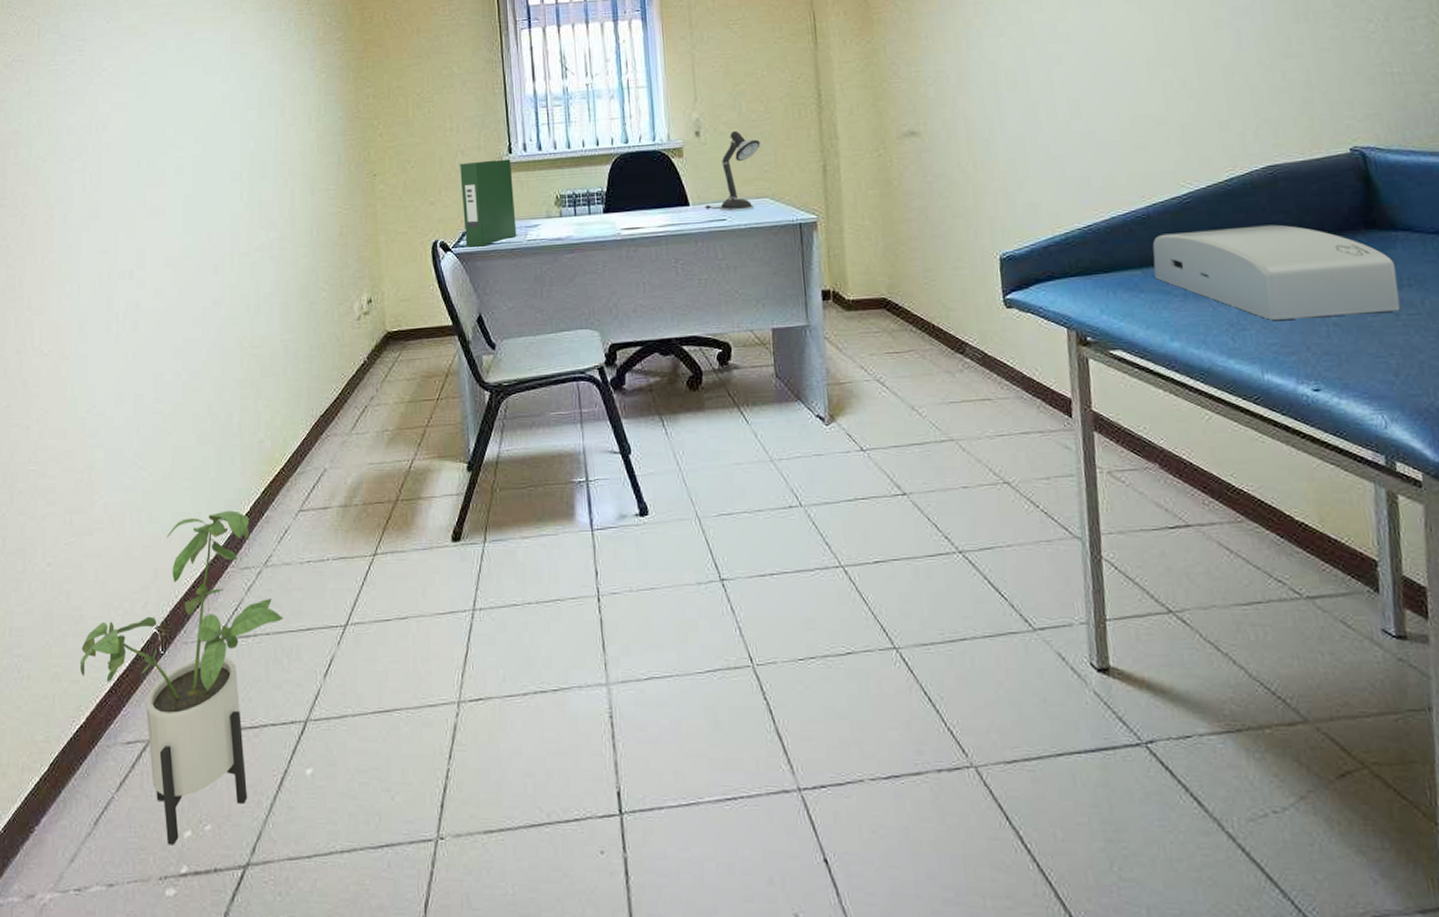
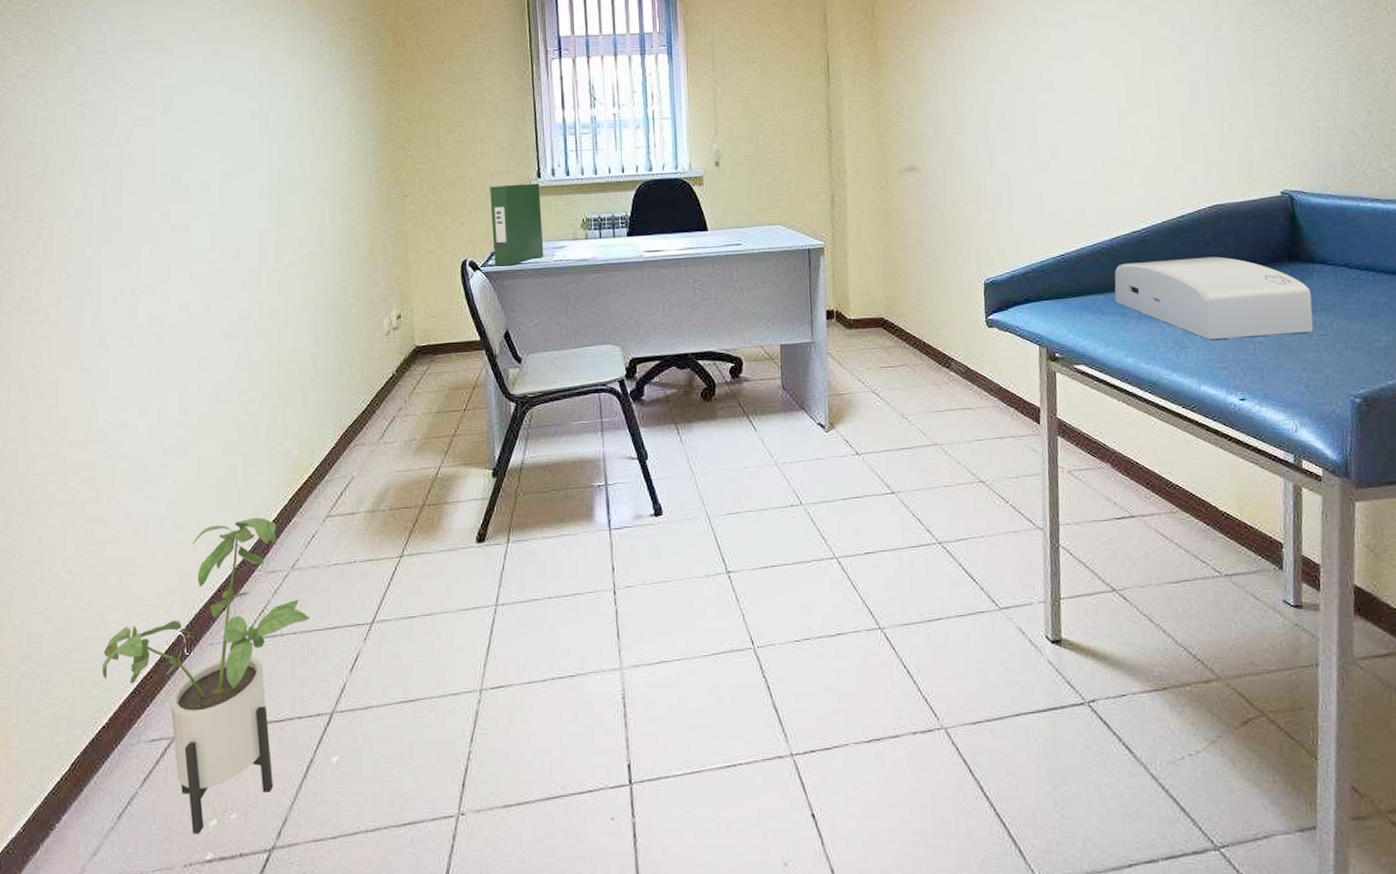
desk lamp: present [704,131,760,212] -> none [721,162,775,237]

